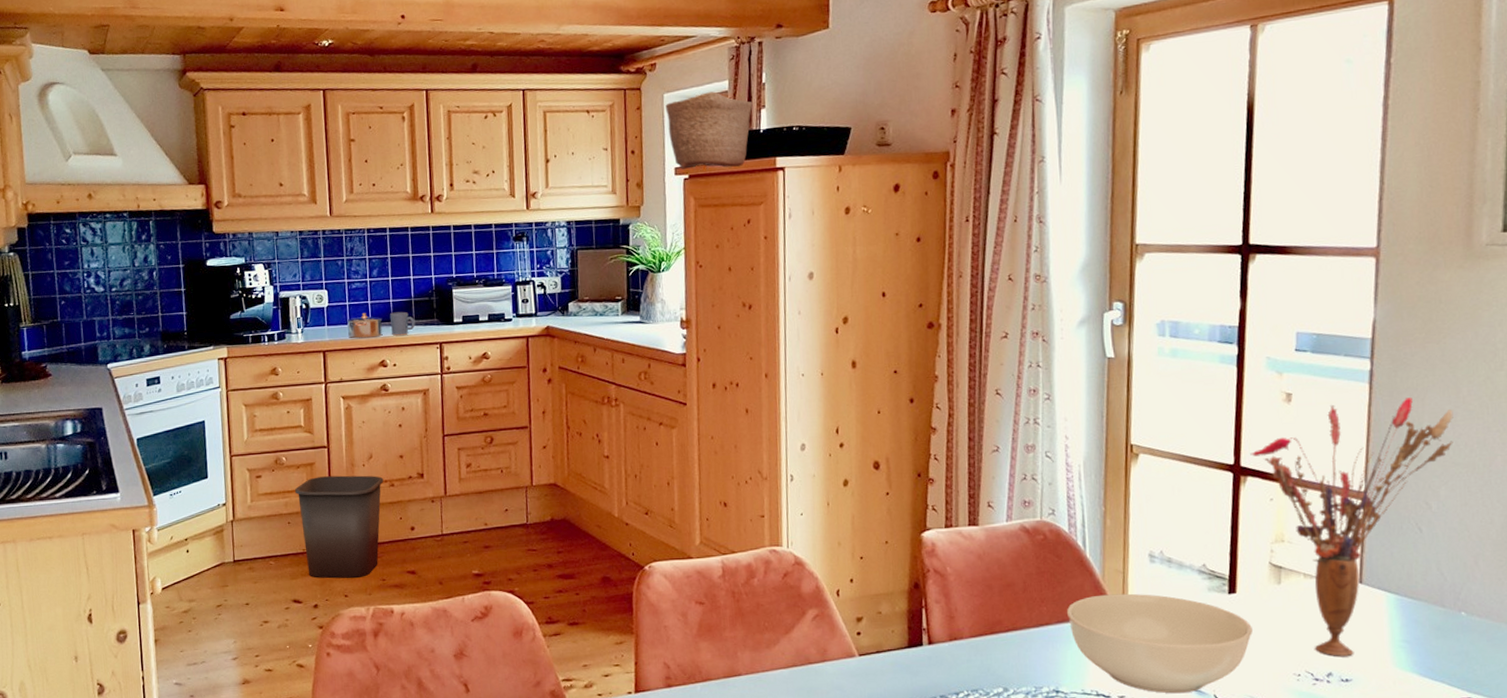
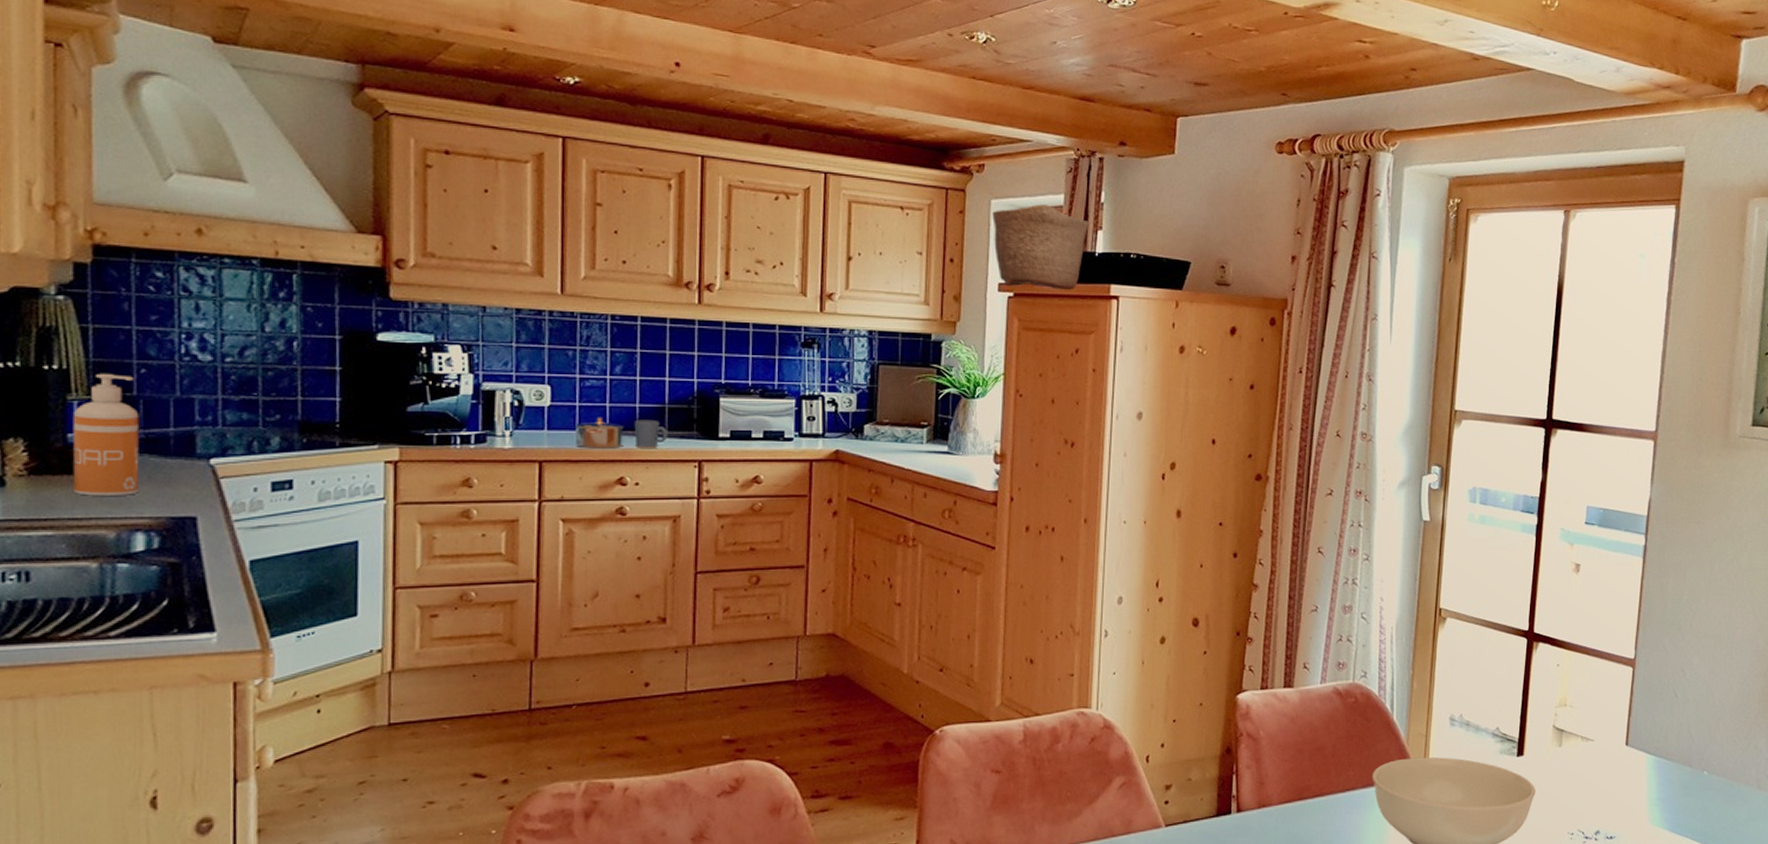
soap dispenser: none [24,306,66,396] -> present [72,373,140,497]
waste bin: present [294,475,384,579] -> none [485,617,612,746]
bouquet: present [1250,397,1454,656] -> none [1543,572,1707,815]

